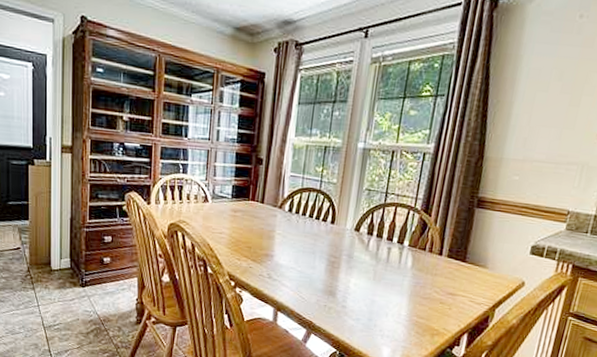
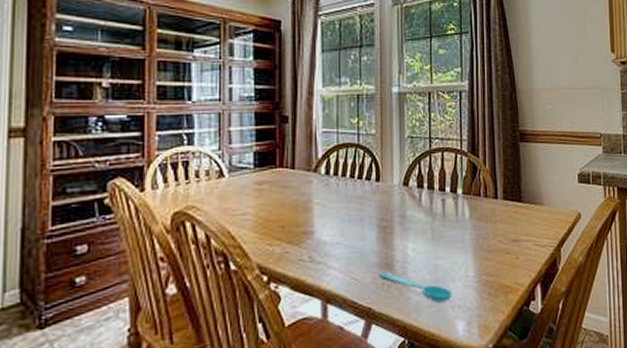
spoon: none [322,296,383,330] -> present [378,271,452,303]

